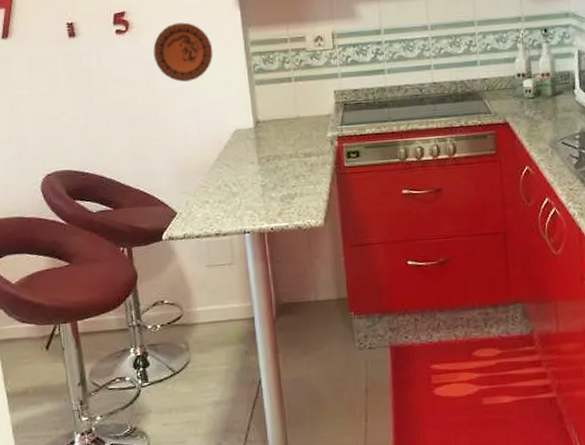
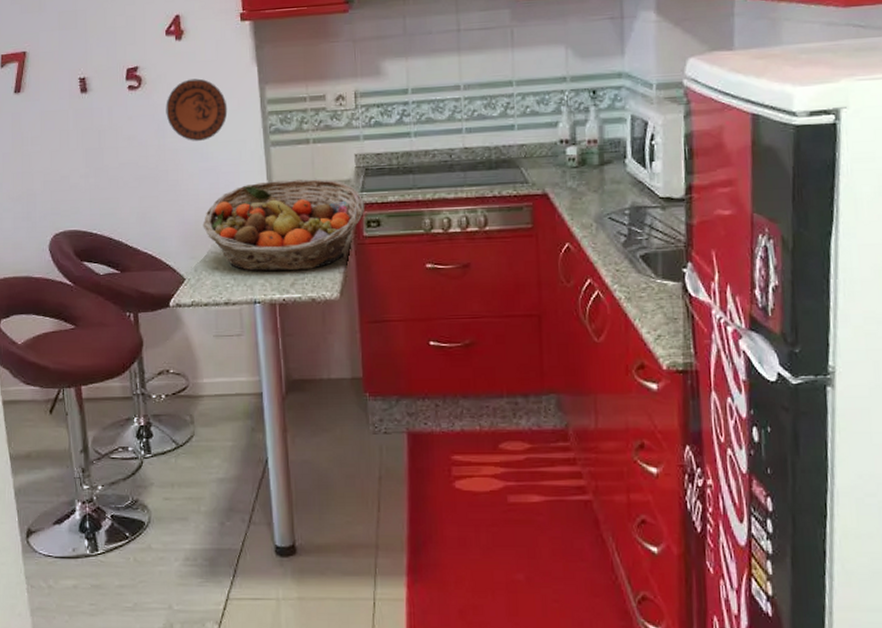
fruit basket: none [192,114,345,204] -> present [202,178,364,272]

